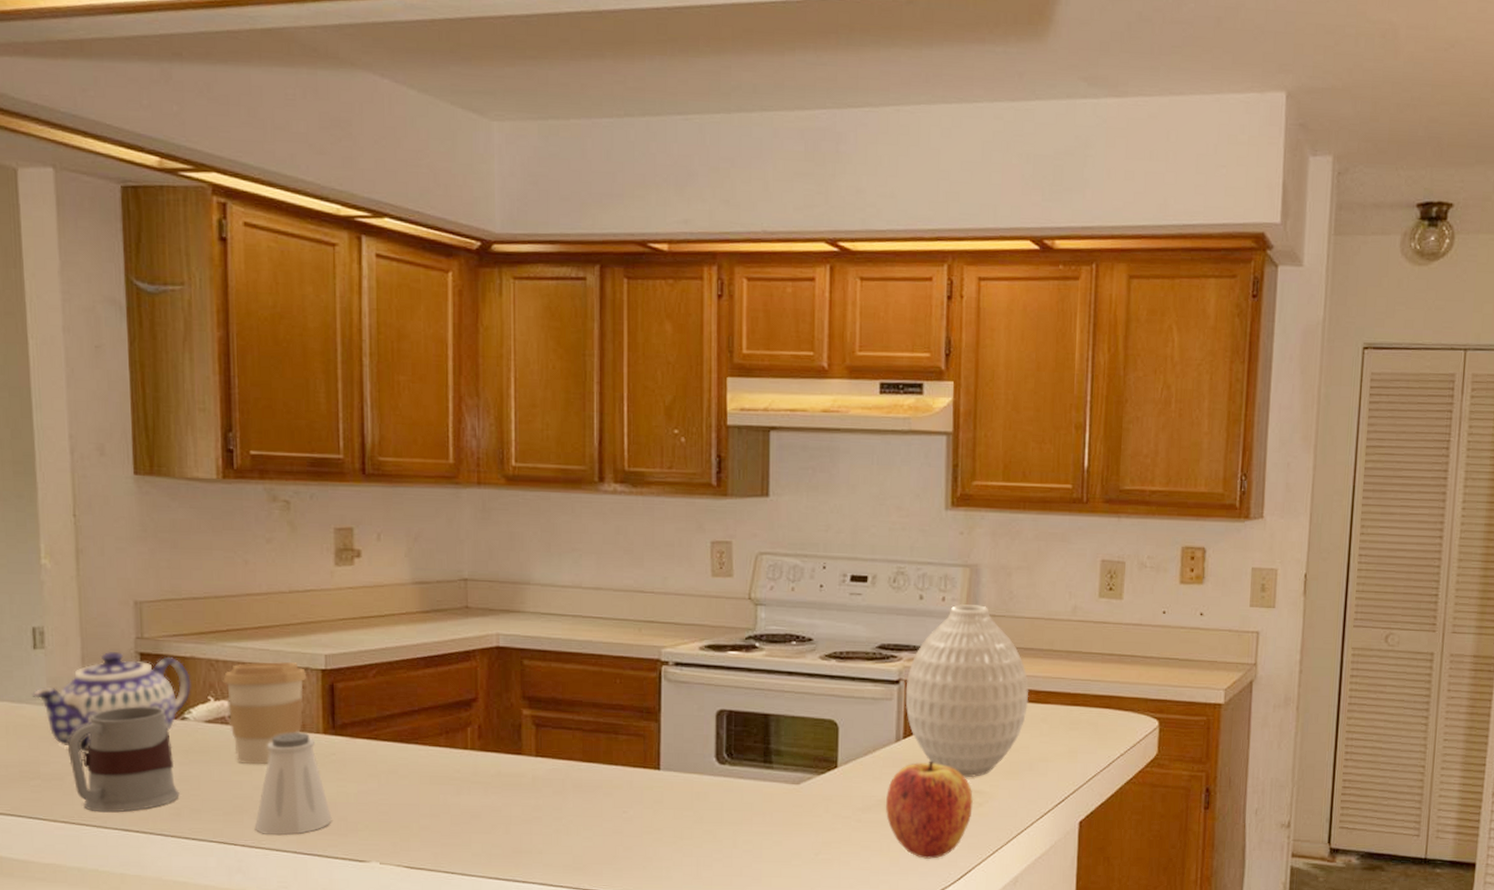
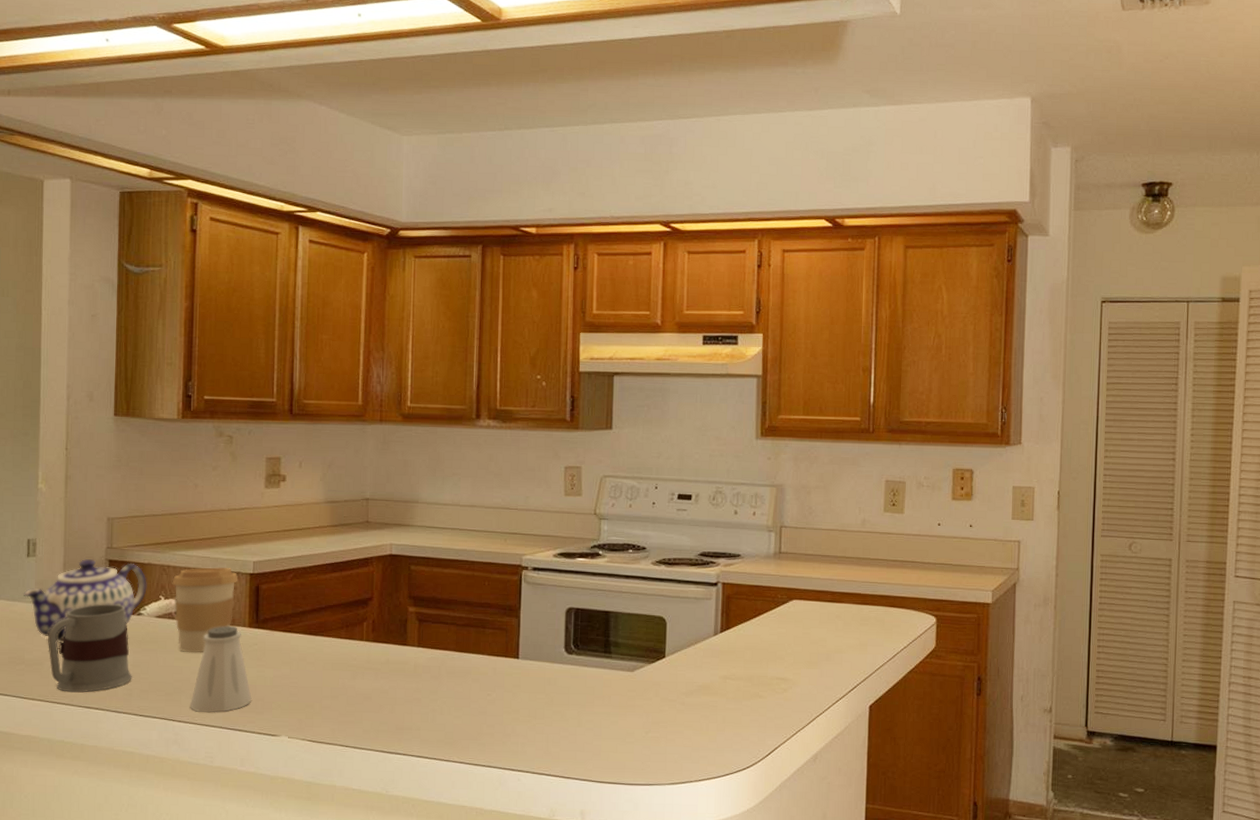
apple: present [886,761,973,859] -> none [705,652,779,738]
vase: present [905,604,1029,778] -> none [722,518,826,667]

